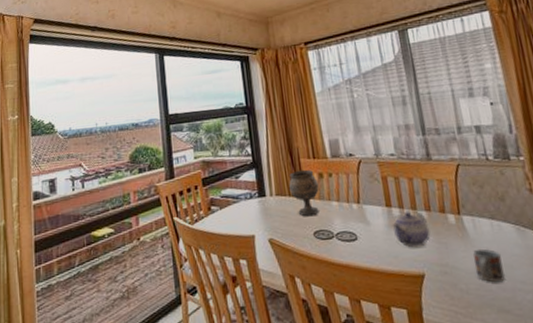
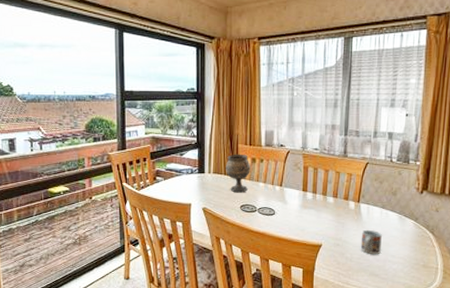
teapot: present [392,211,431,248] -> none [304,196,333,224]

